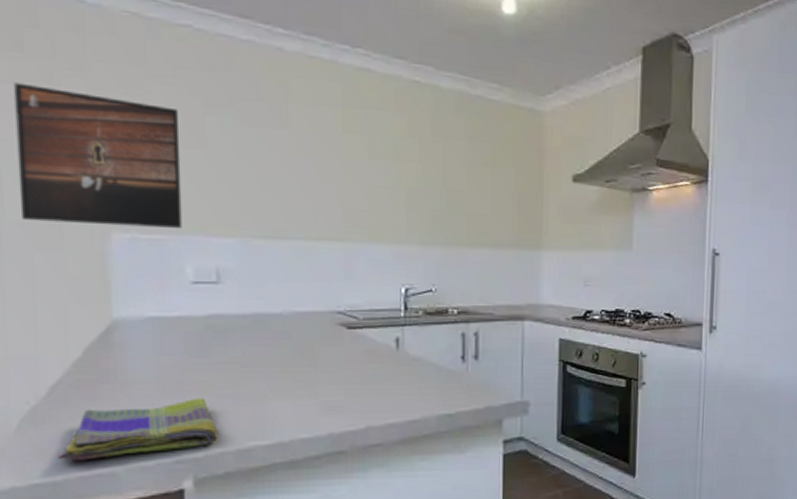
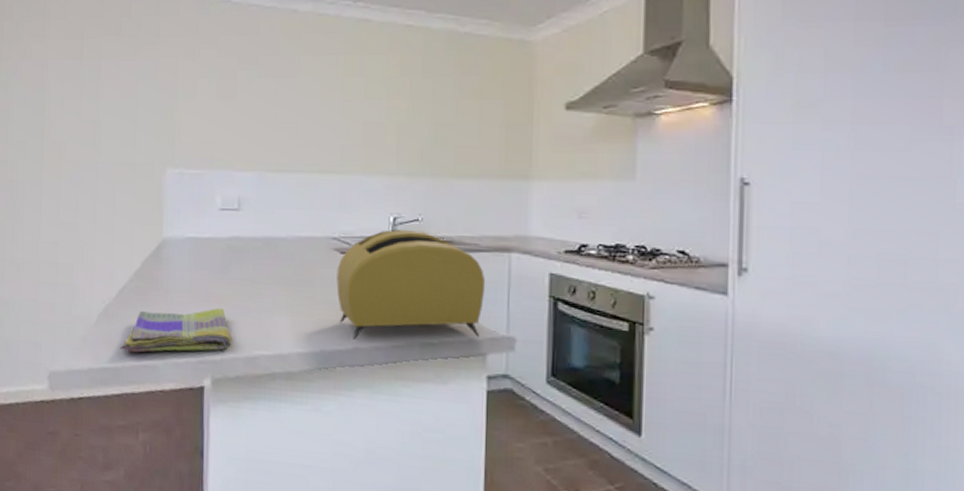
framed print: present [14,82,182,228] -> none [110,57,218,164]
toaster: none [344,302,501,418] -> present [336,230,486,339]

